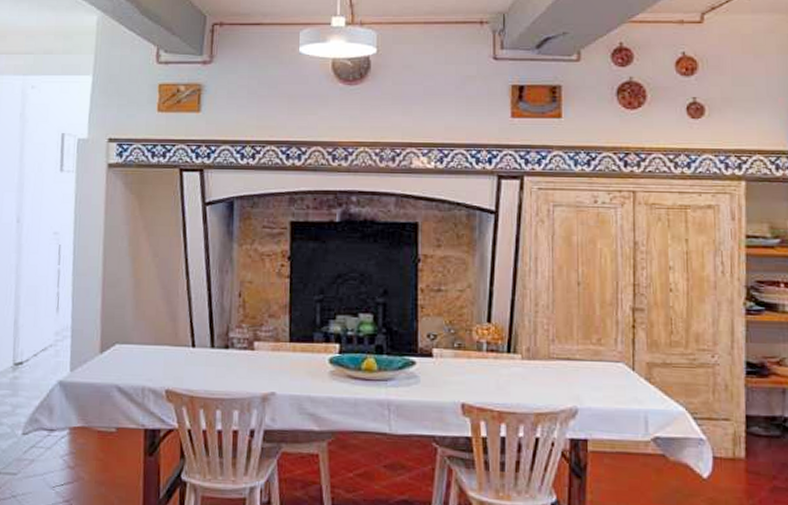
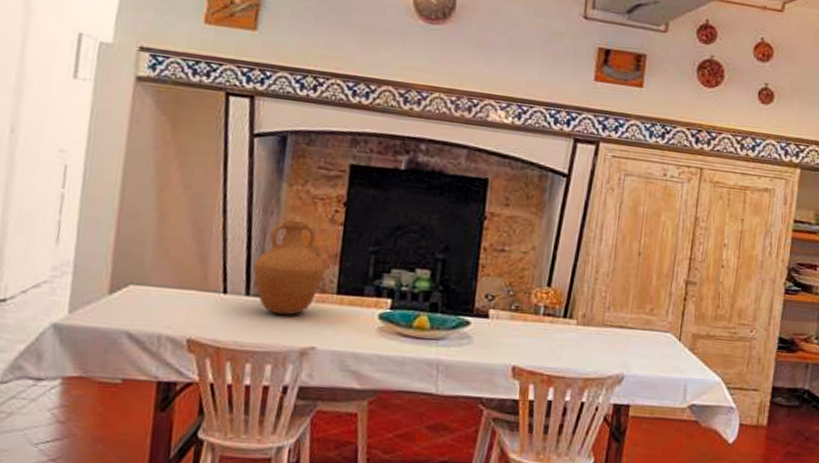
vase: none [216,277,277,364] -> present [253,220,325,316]

